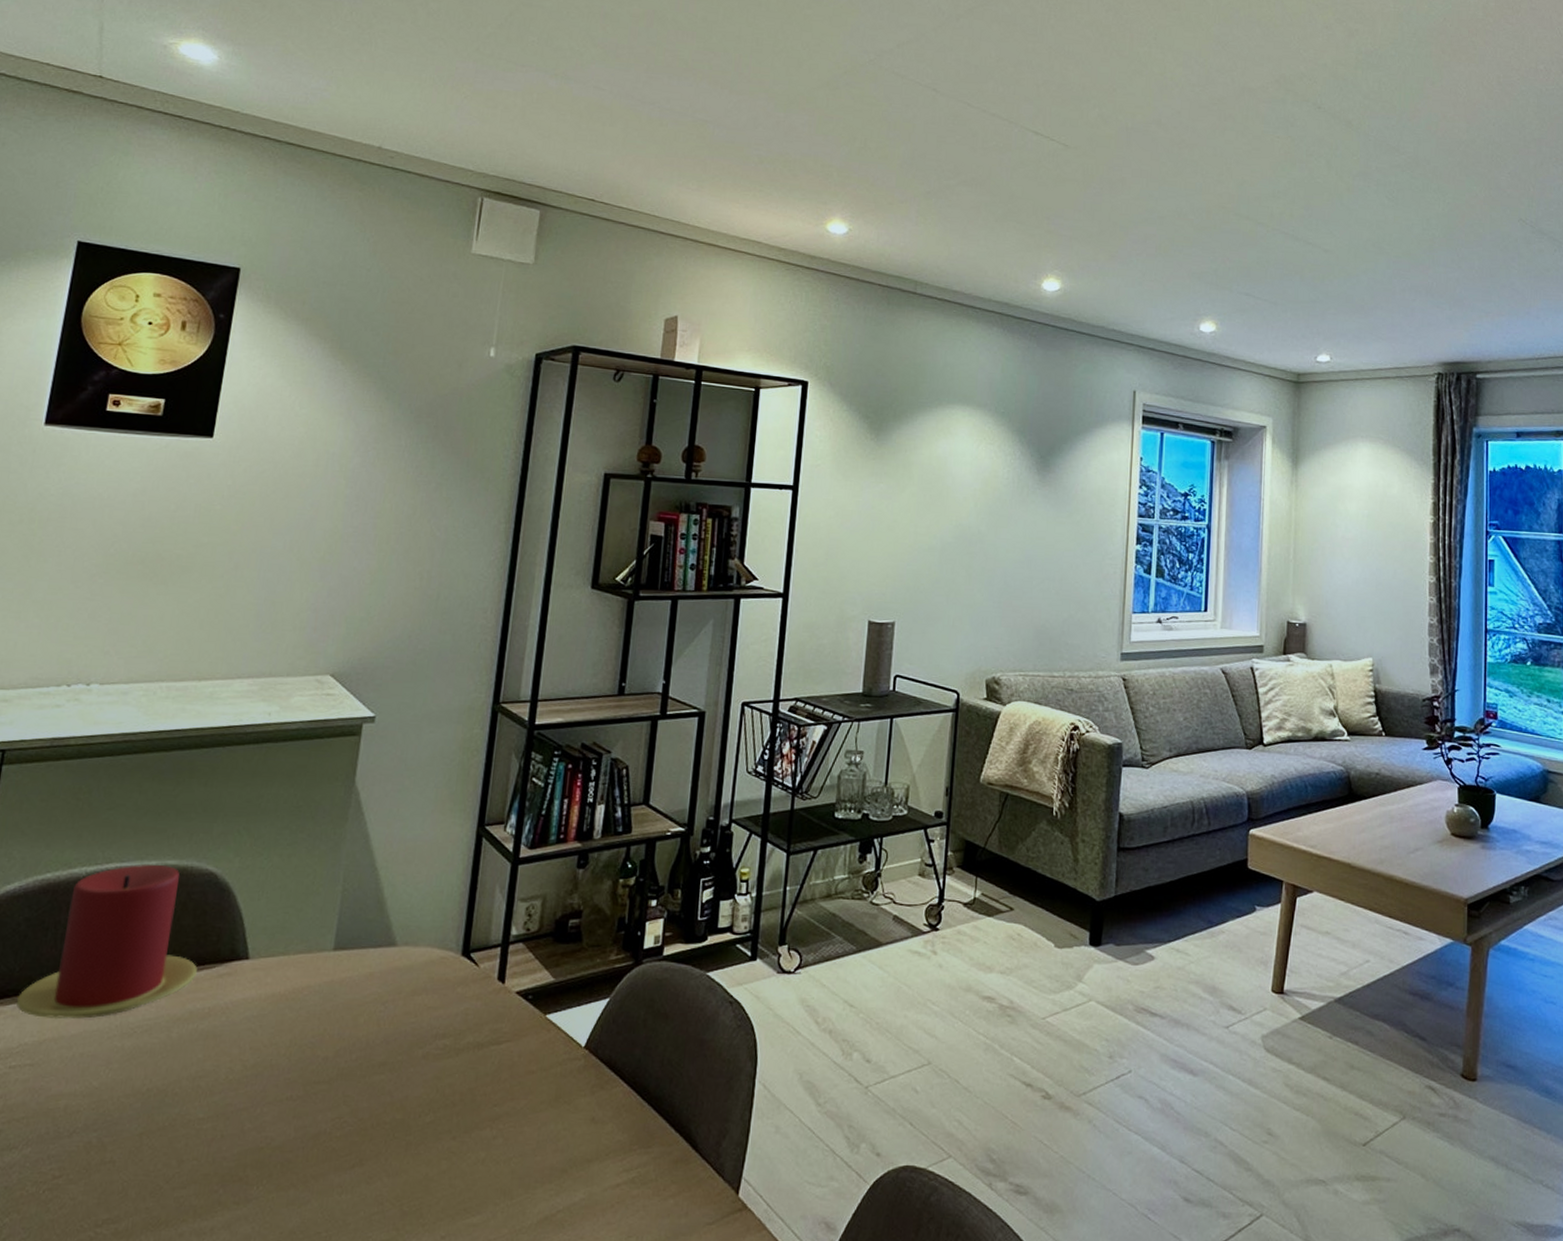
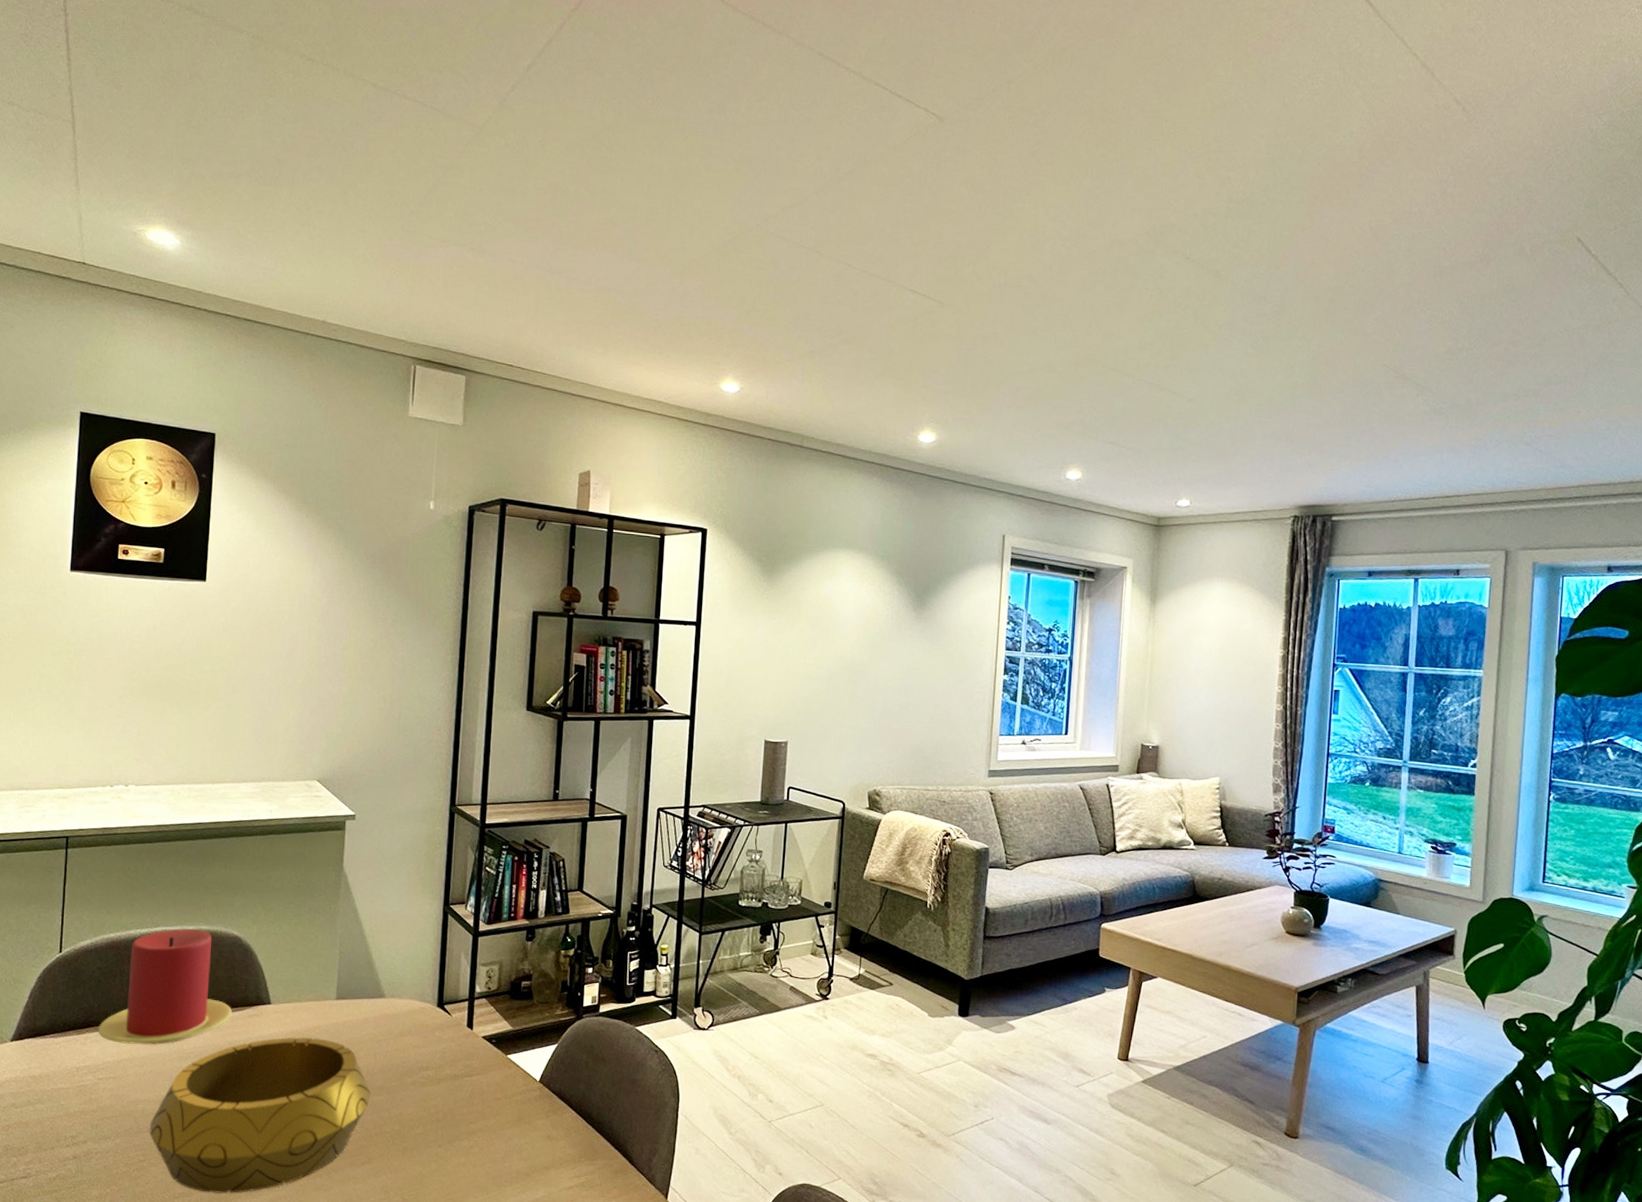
decorative bowl: none [71,1000,370,1217] -> present [150,1037,372,1194]

